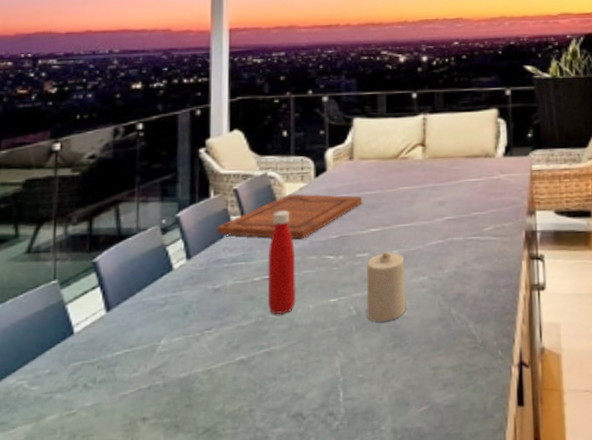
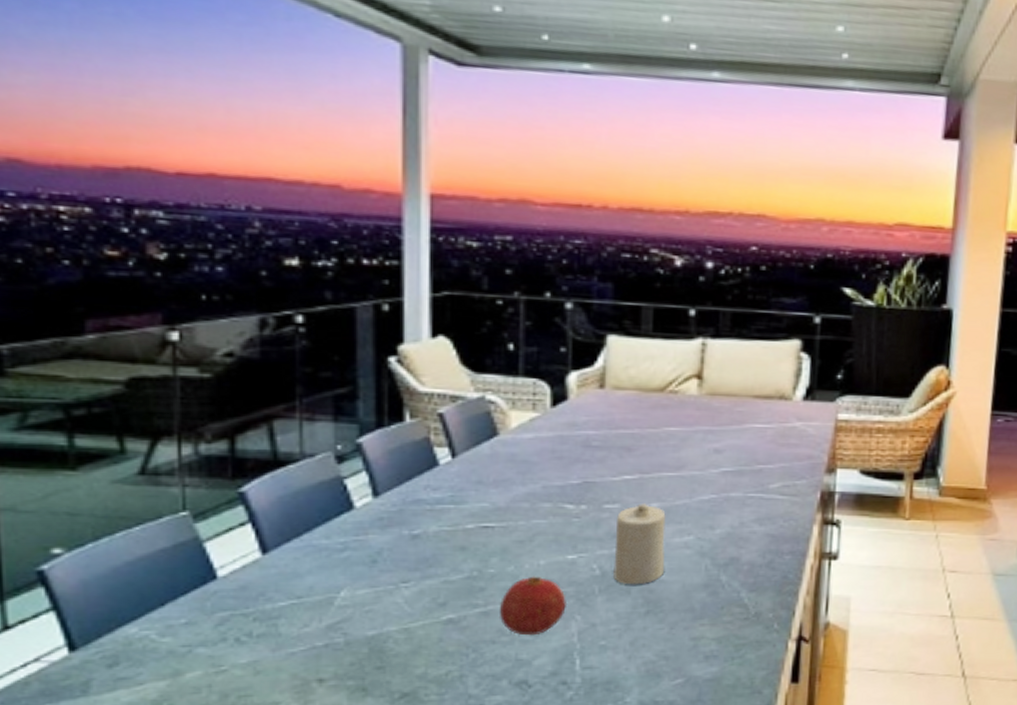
cutting board: present [217,194,363,239] -> none [415,425,615,482]
bottle: present [267,210,297,315] -> none [484,445,523,570]
fruit: none [280,318,331,372] -> present [500,576,566,636]

